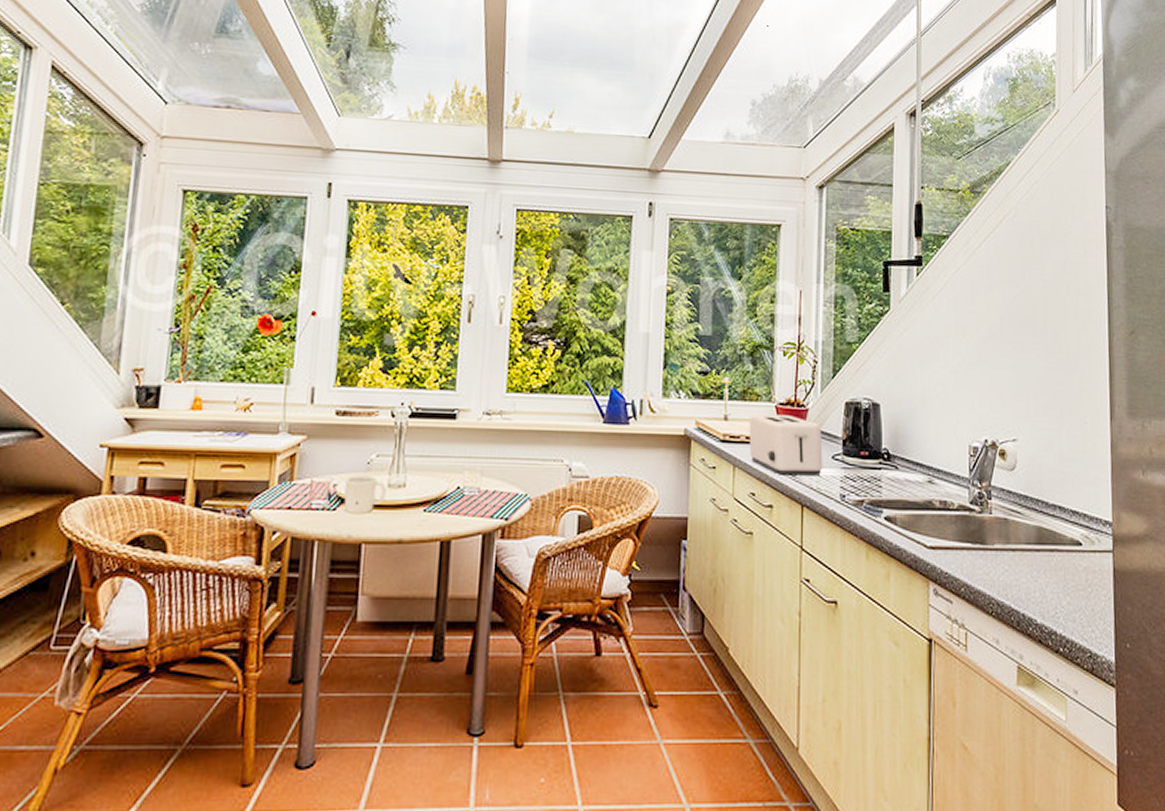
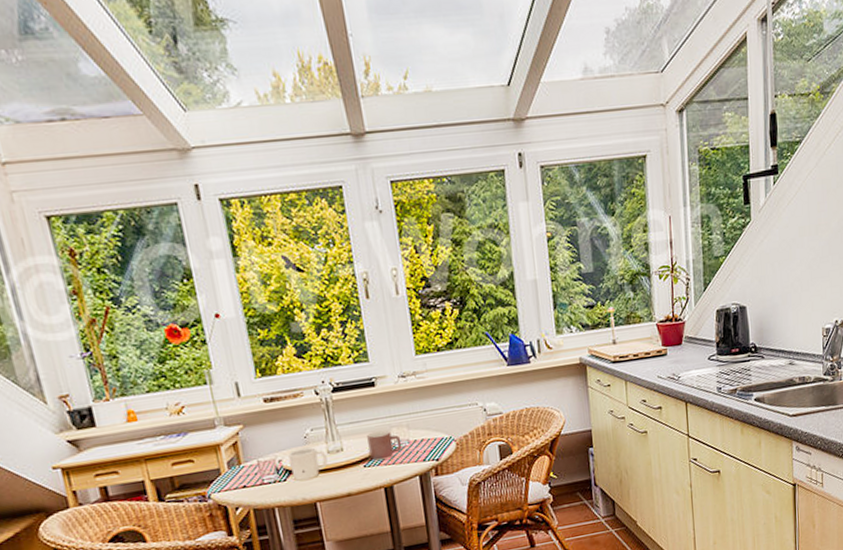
mug: none [433,471,471,508] -> present [367,430,403,462]
toaster: present [749,414,823,476] -> none [634,330,701,382]

